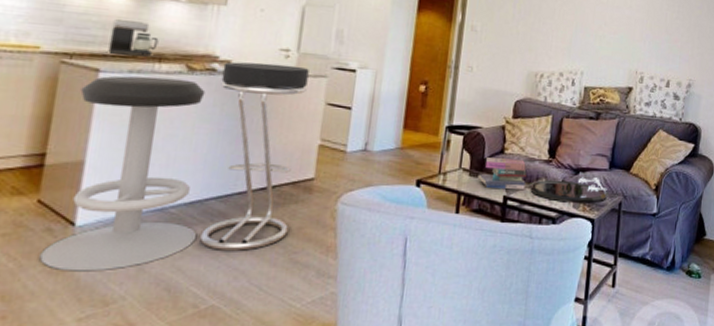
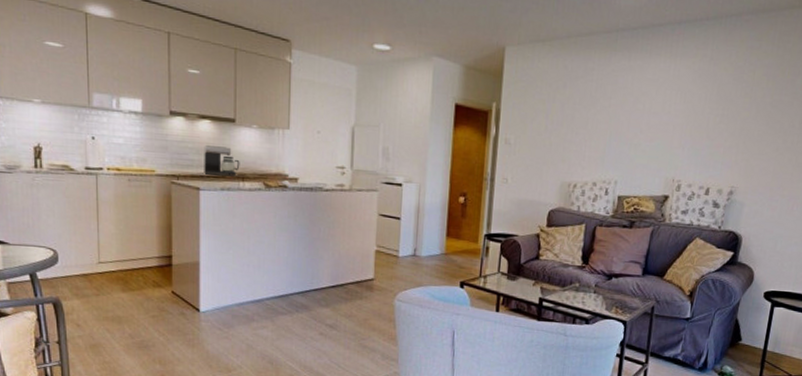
bar stool: present [39,76,206,272] -> none [180,193,288,347]
bar stool: present [200,61,309,251] -> none [290,179,362,336]
books: present [477,157,528,189] -> none [515,263,562,292]
decorative tray: present [530,177,607,204] -> none [564,282,640,307]

